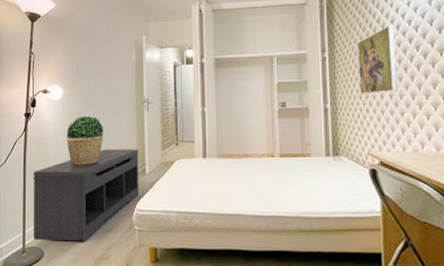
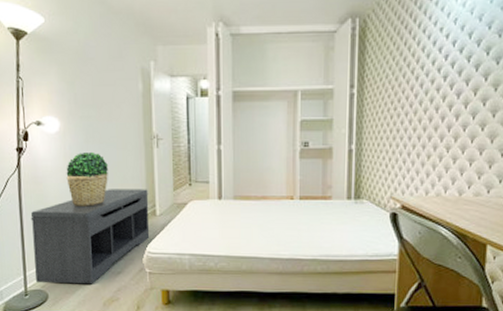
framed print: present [357,25,398,94] -> none [387,59,429,135]

